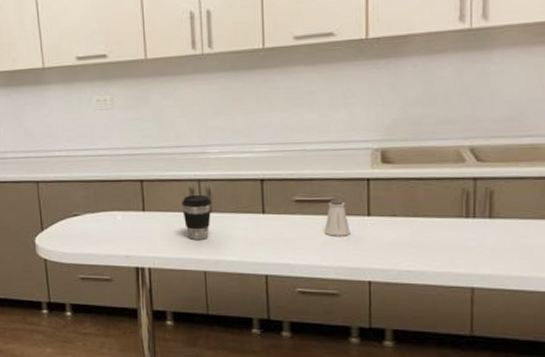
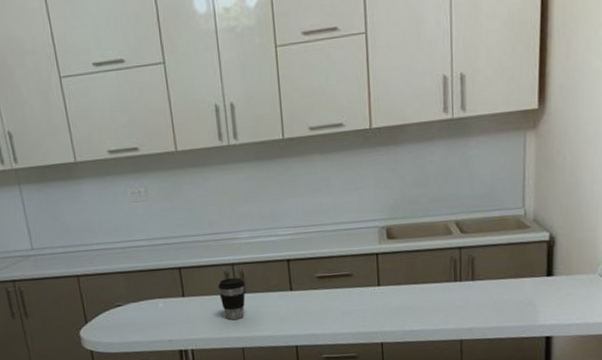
saltshaker: present [324,199,351,236] -> none [343,273,365,306]

